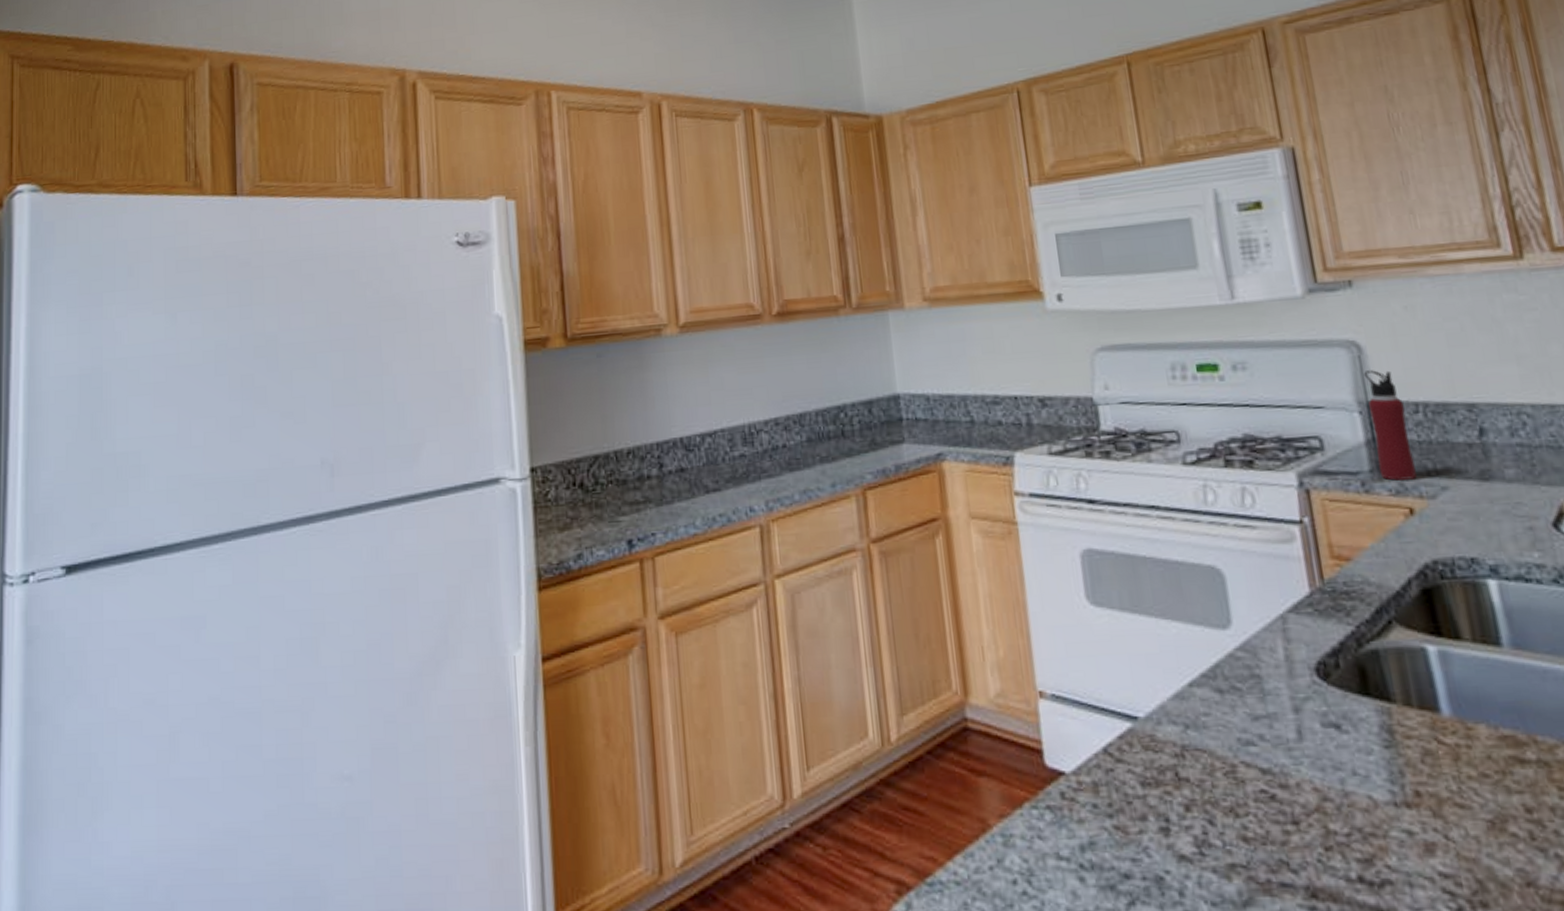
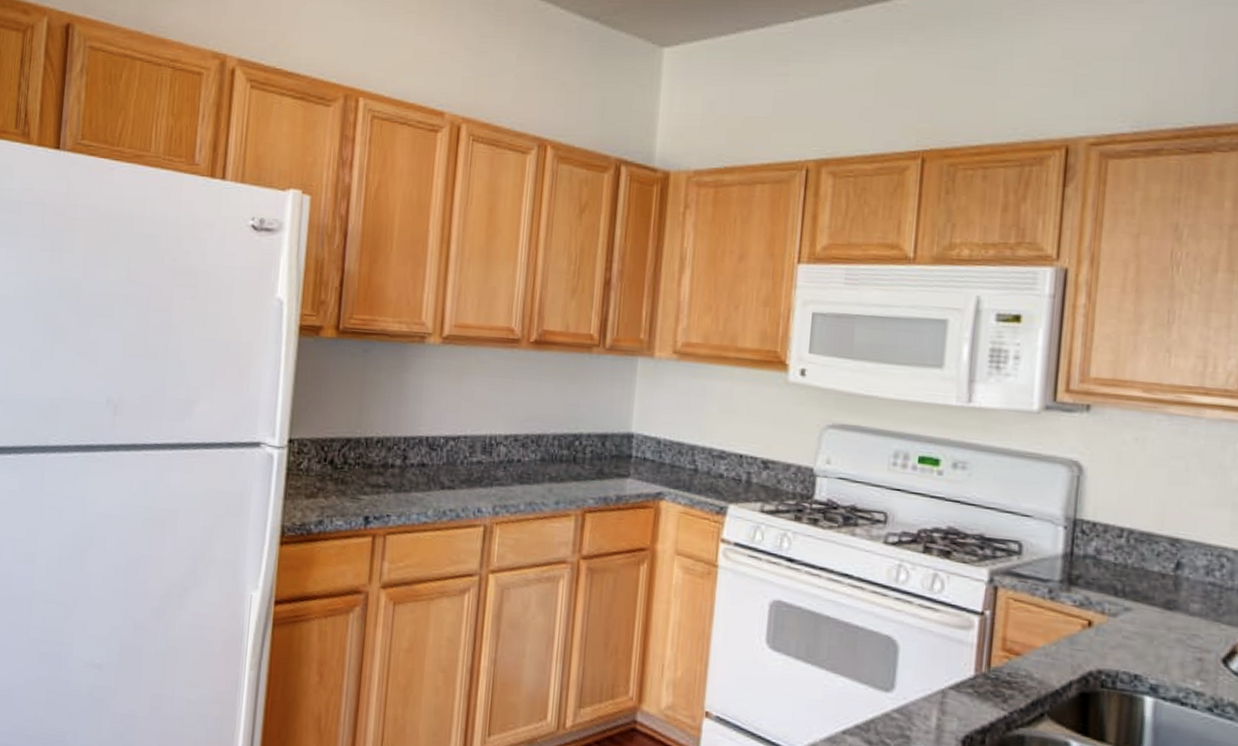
water bottle: present [1363,370,1417,481] -> none [1069,490,1110,596]

